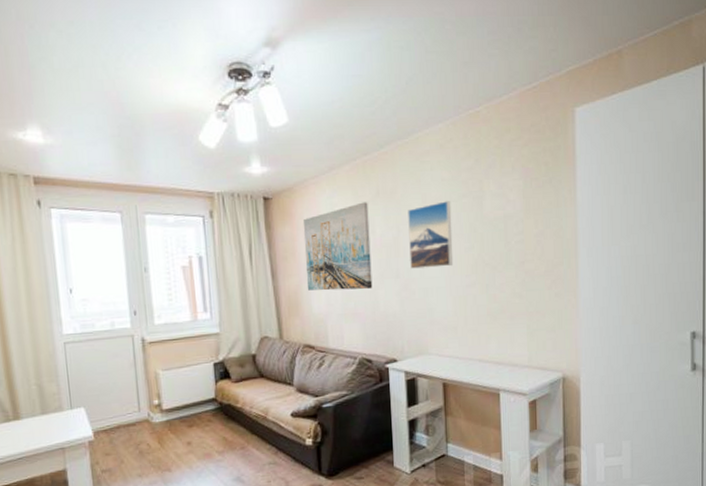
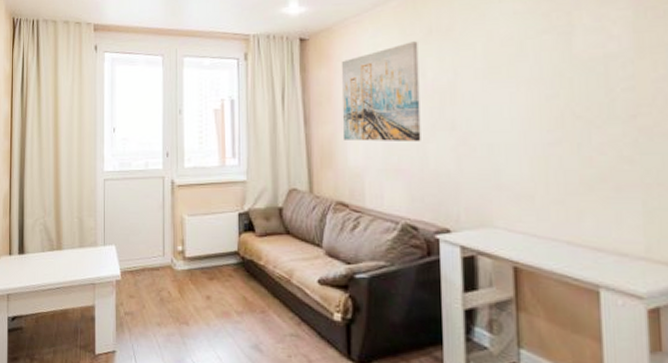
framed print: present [408,201,454,269] -> none [468,38,530,120]

